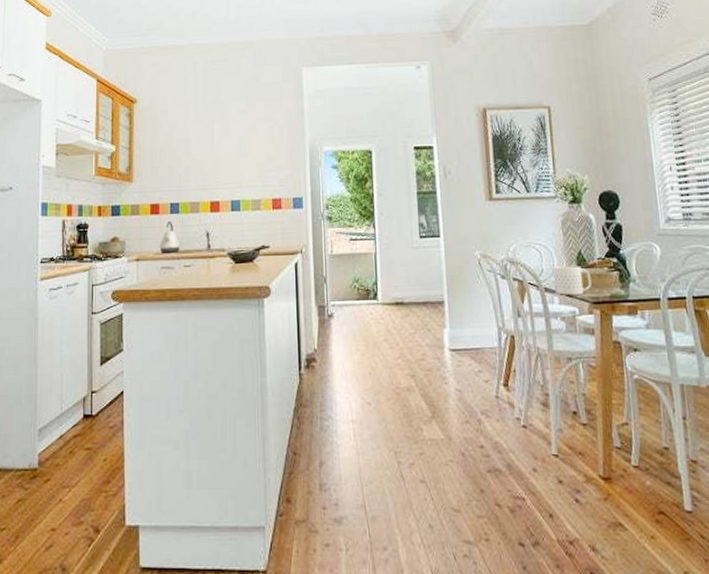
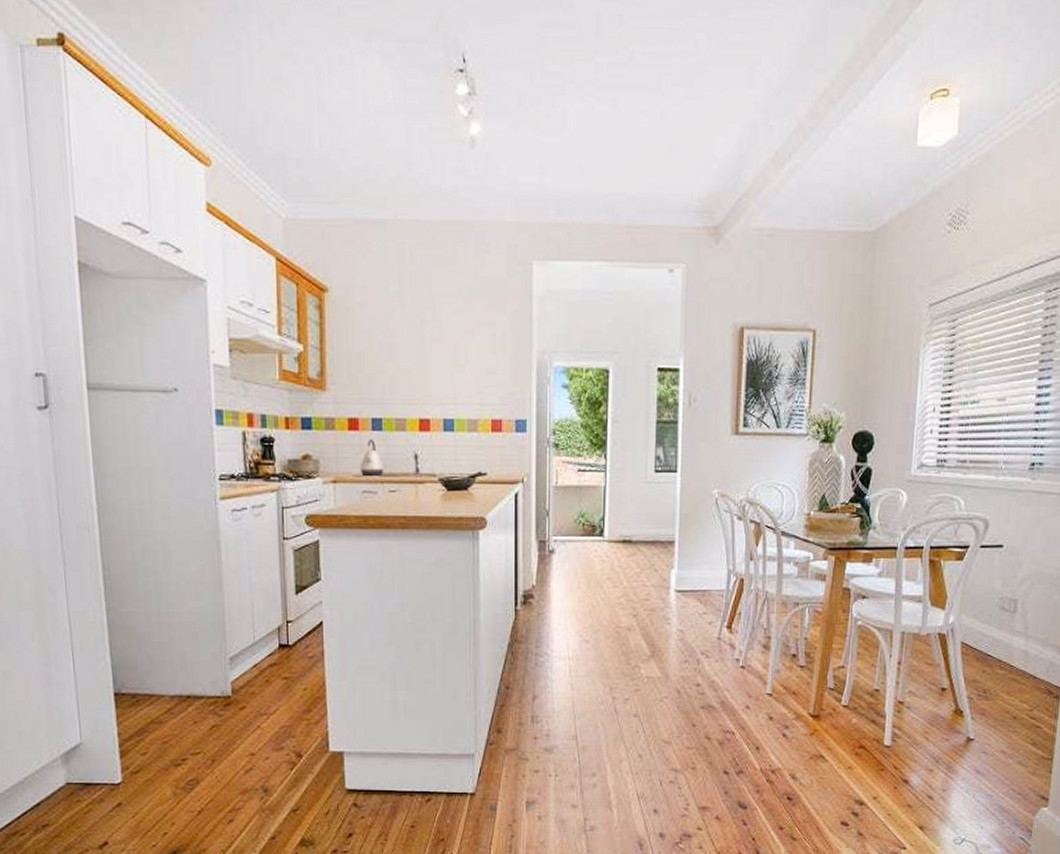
mug: present [552,265,592,295] -> none [792,508,831,540]

